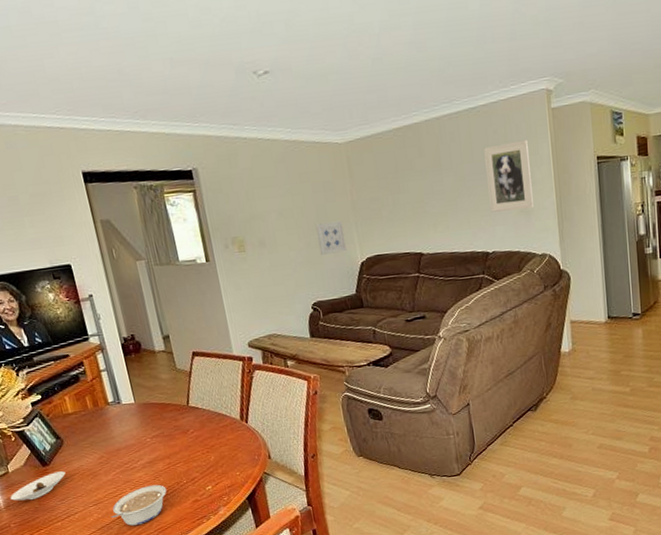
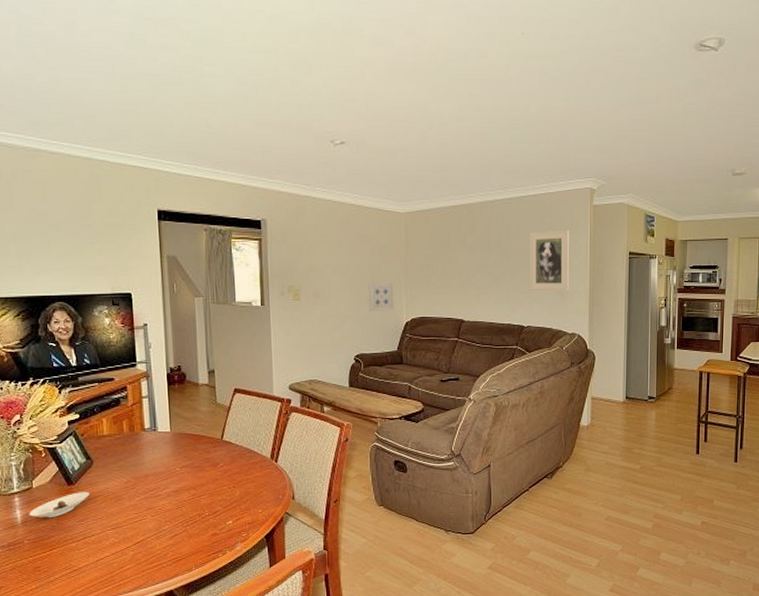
legume: present [111,484,167,526] -> none [127,514,188,554]

